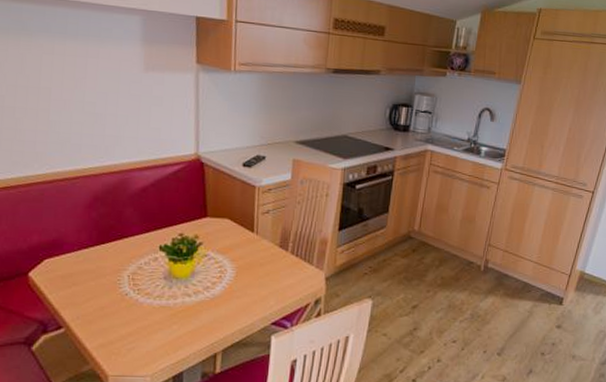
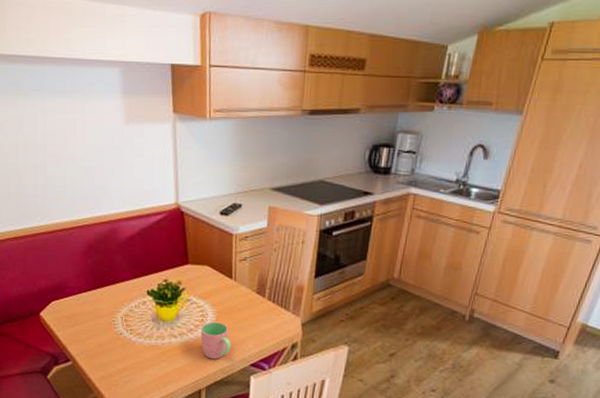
cup: none [218,278,252,319] -> present [200,322,232,360]

